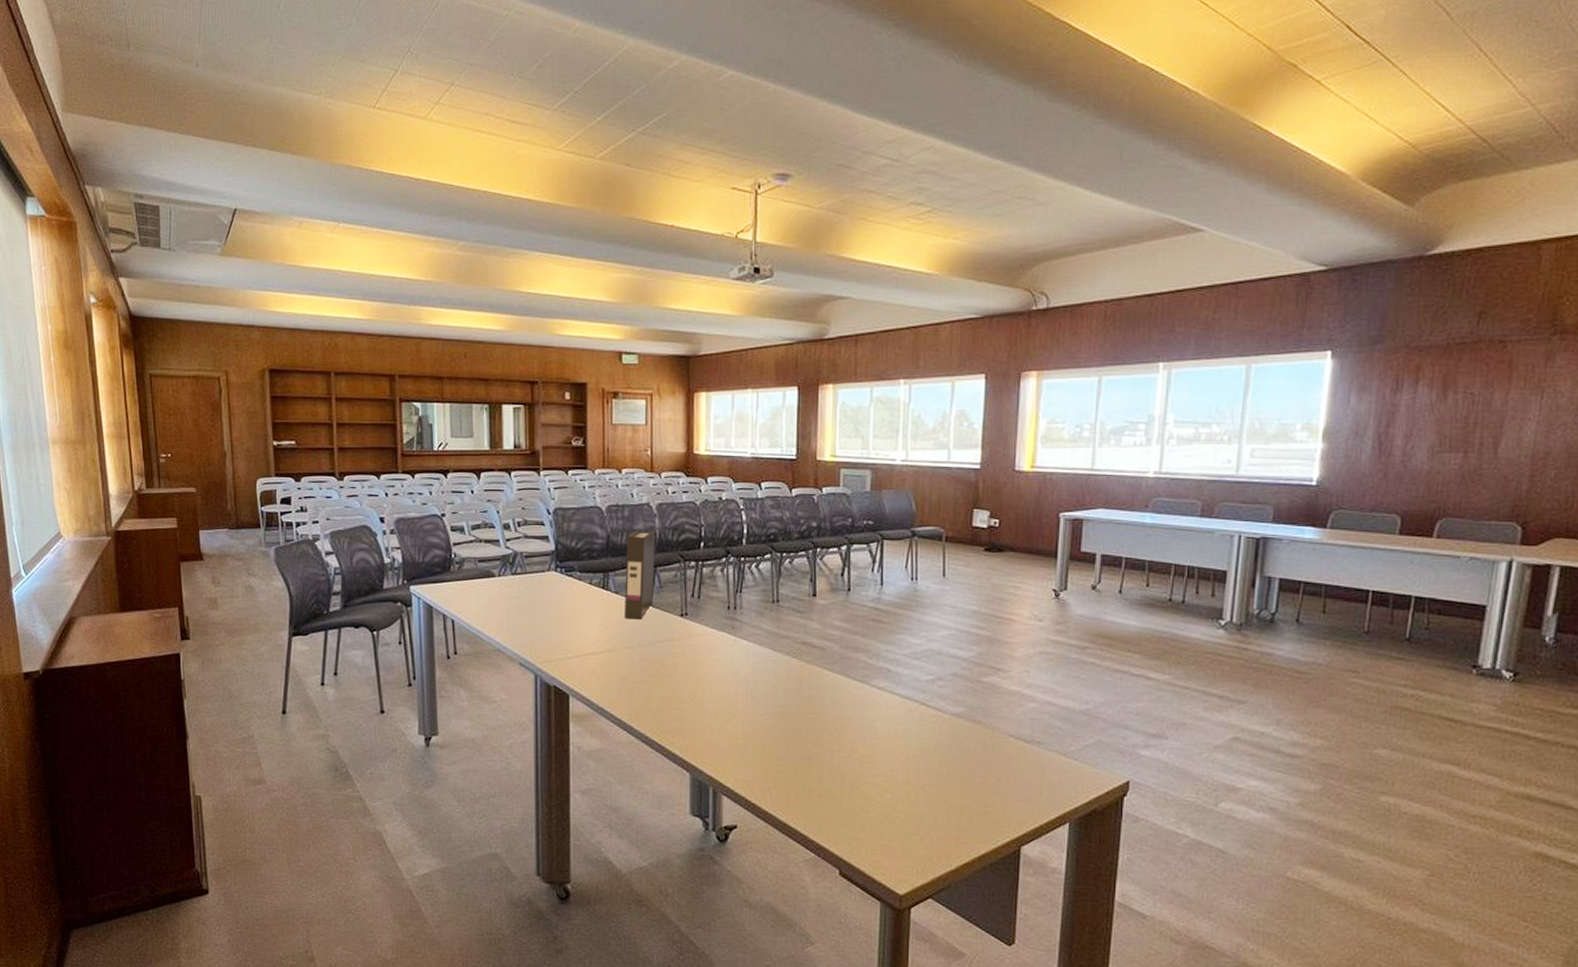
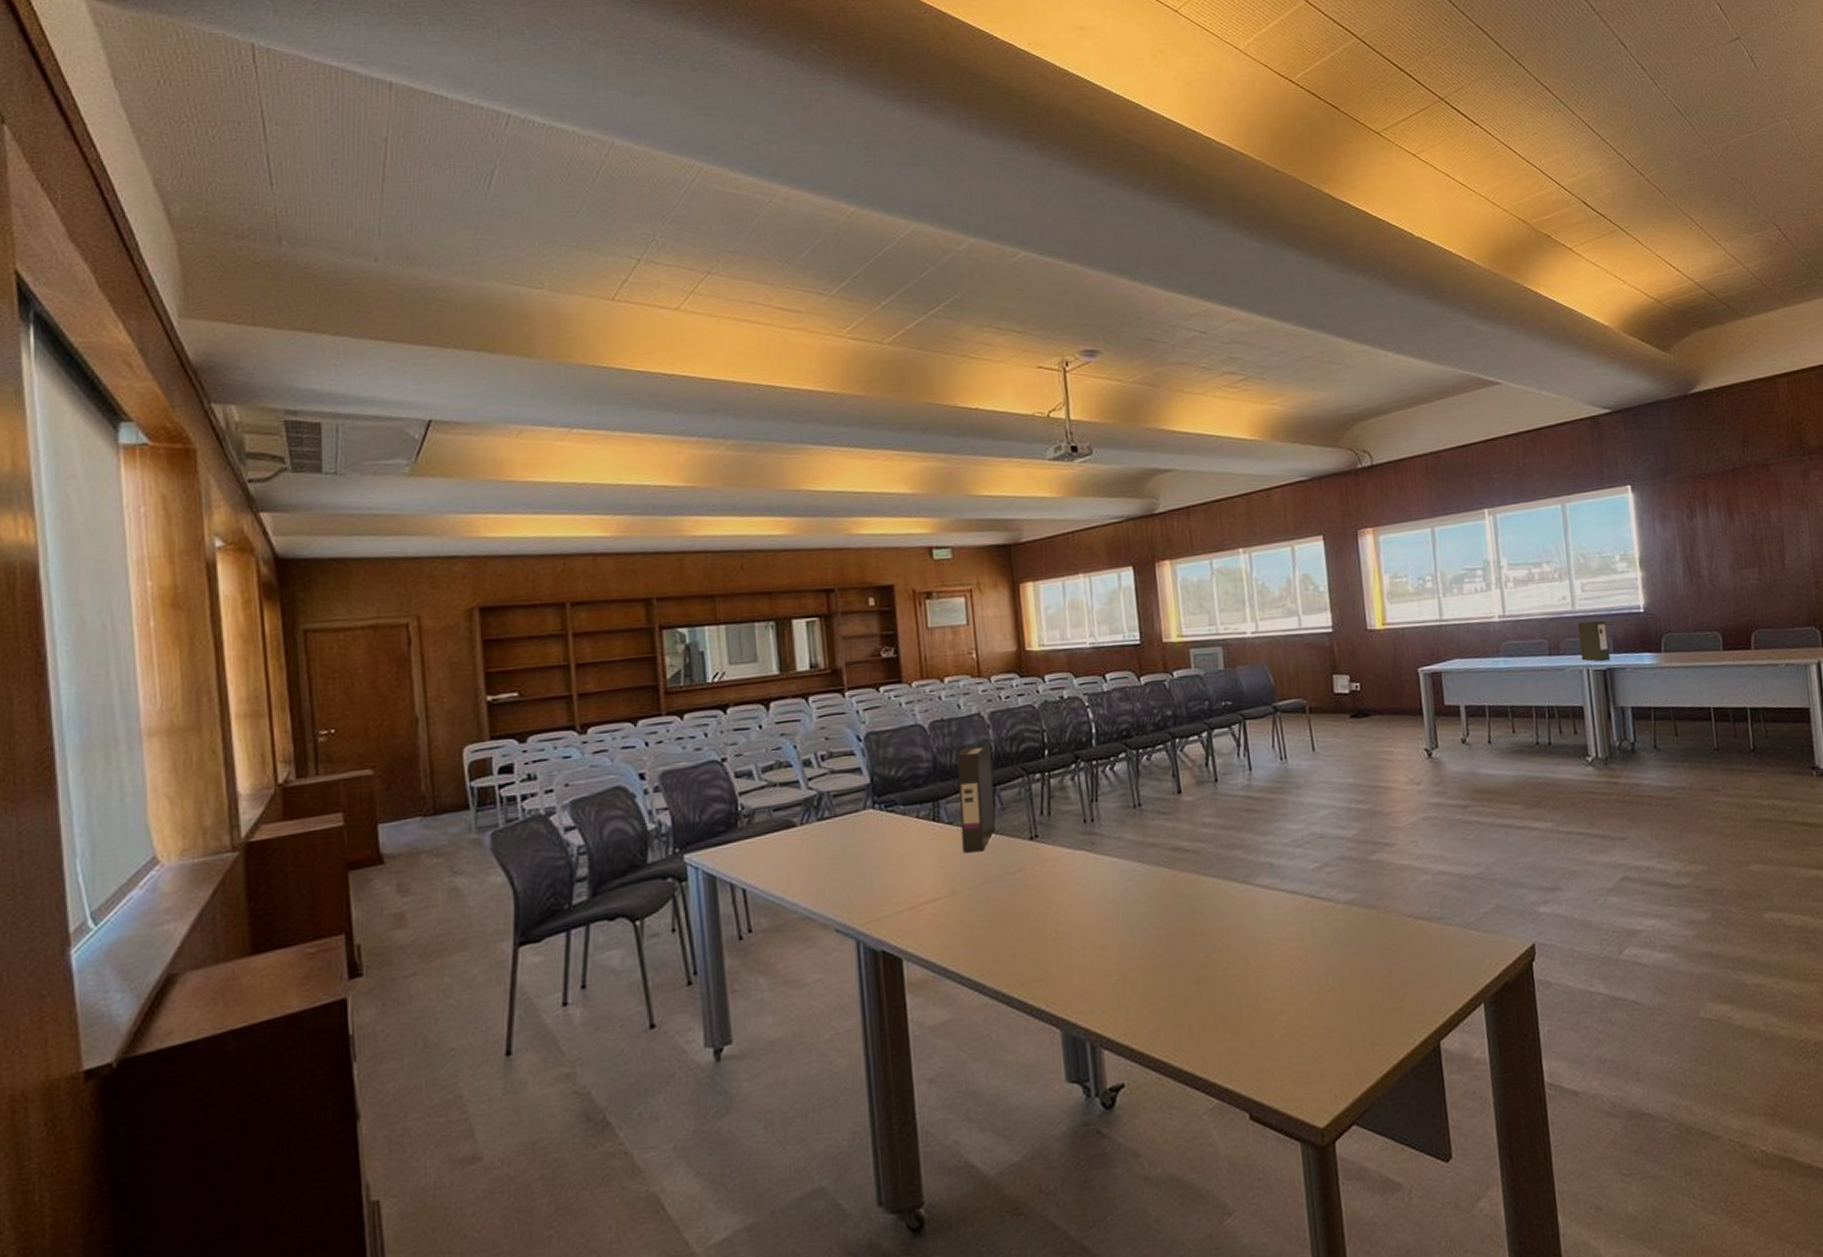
binder: none [1234,488,1271,530] -> present [1577,621,1611,662]

